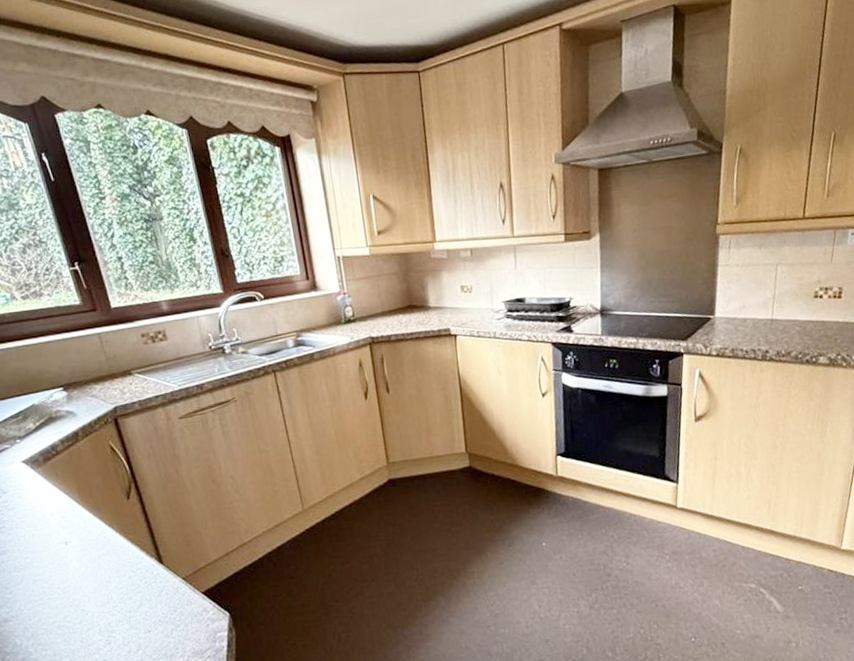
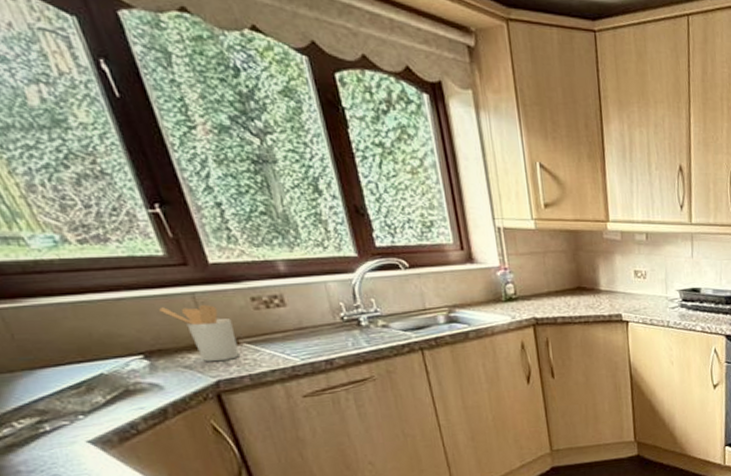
utensil holder: none [75,342,132,391] -> present [159,304,239,362]

